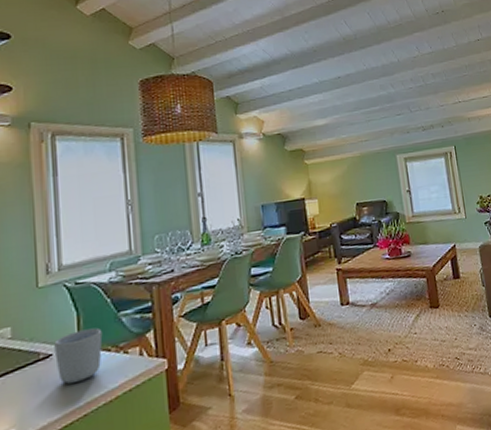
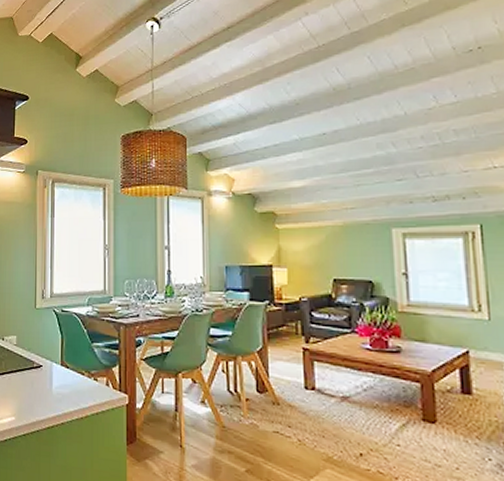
mug: present [54,327,103,384] -> none [44,351,79,394]

